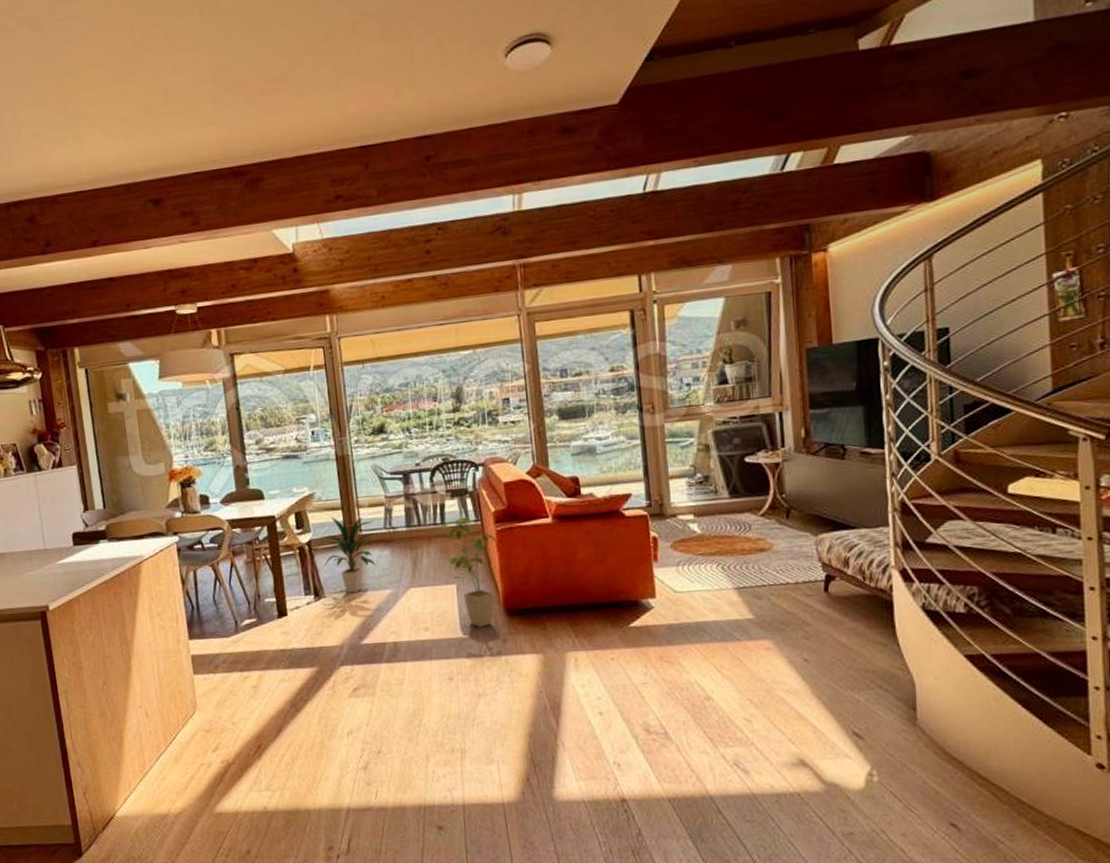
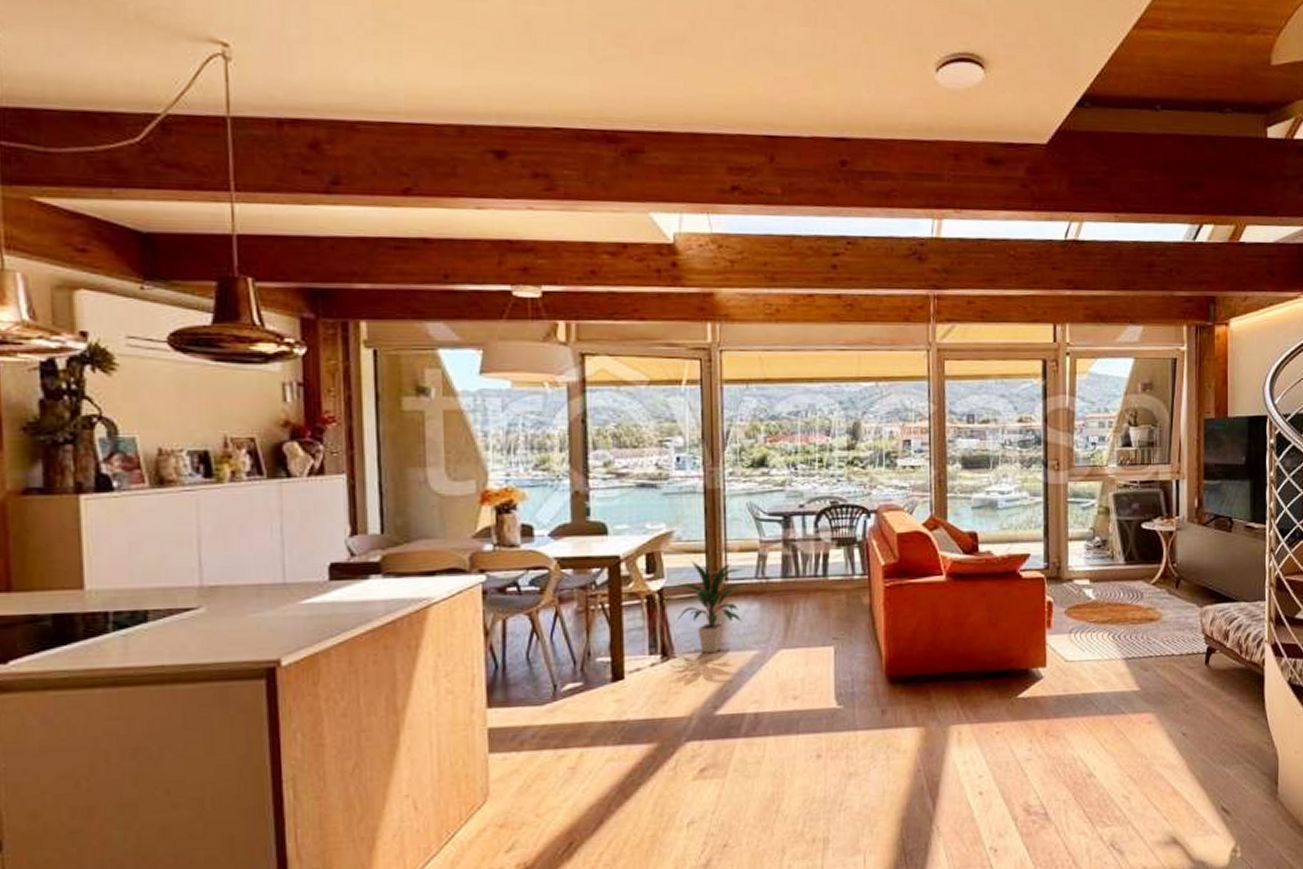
house plant: present [440,517,498,628] -> none [821,570,885,697]

